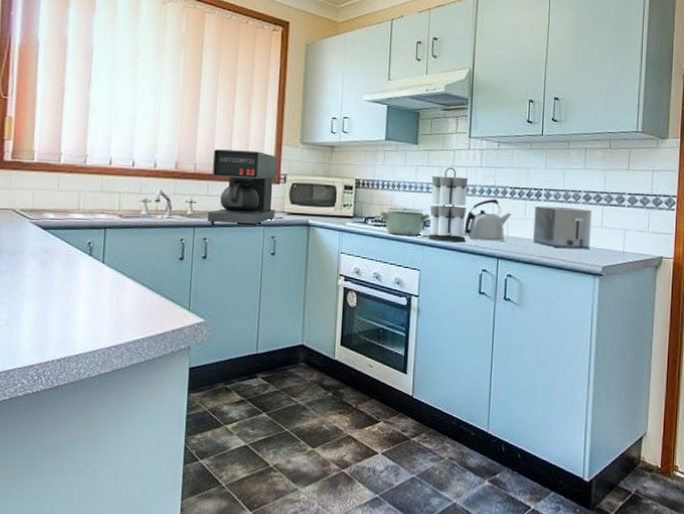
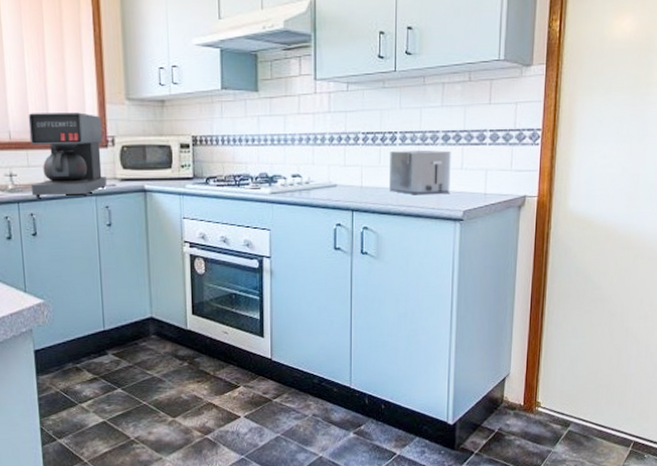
saucepan: present [380,207,431,236] -> none [222,164,278,194]
spice rack: present [428,167,469,243] -> none [276,114,317,198]
kettle: present [464,199,512,242] -> none [314,147,365,194]

